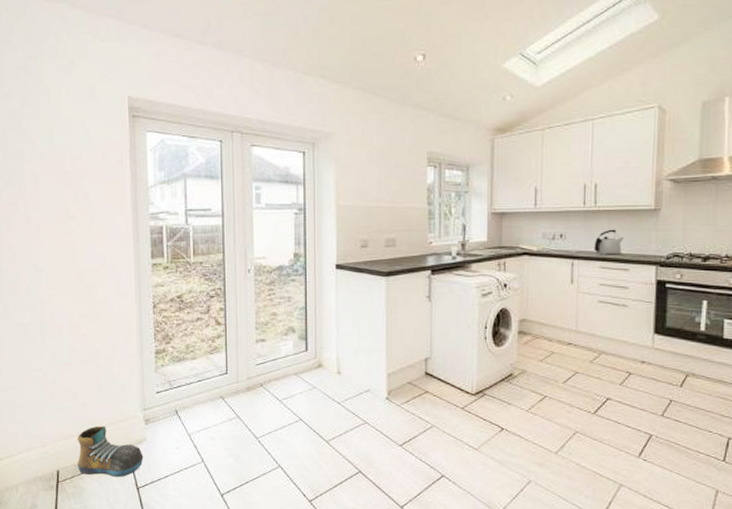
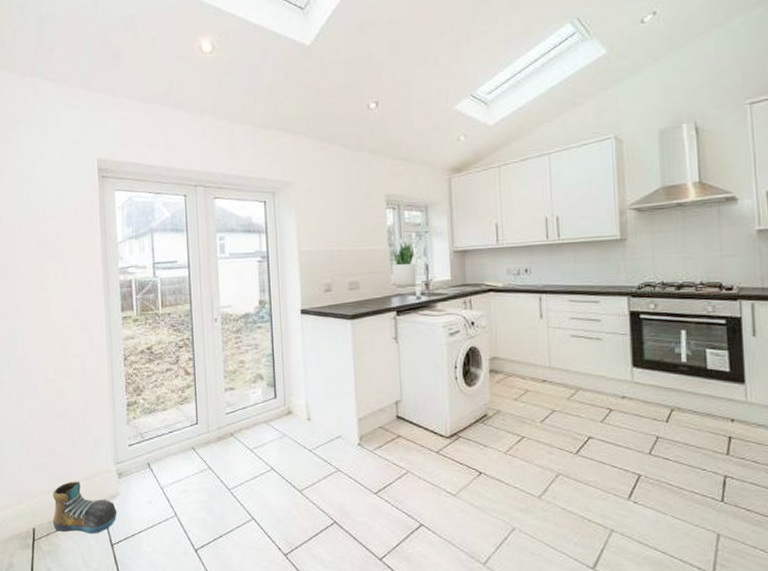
planter: none [429,201,453,246] -> present [391,241,417,287]
kettle: present [594,229,624,255] -> none [560,261,591,288]

